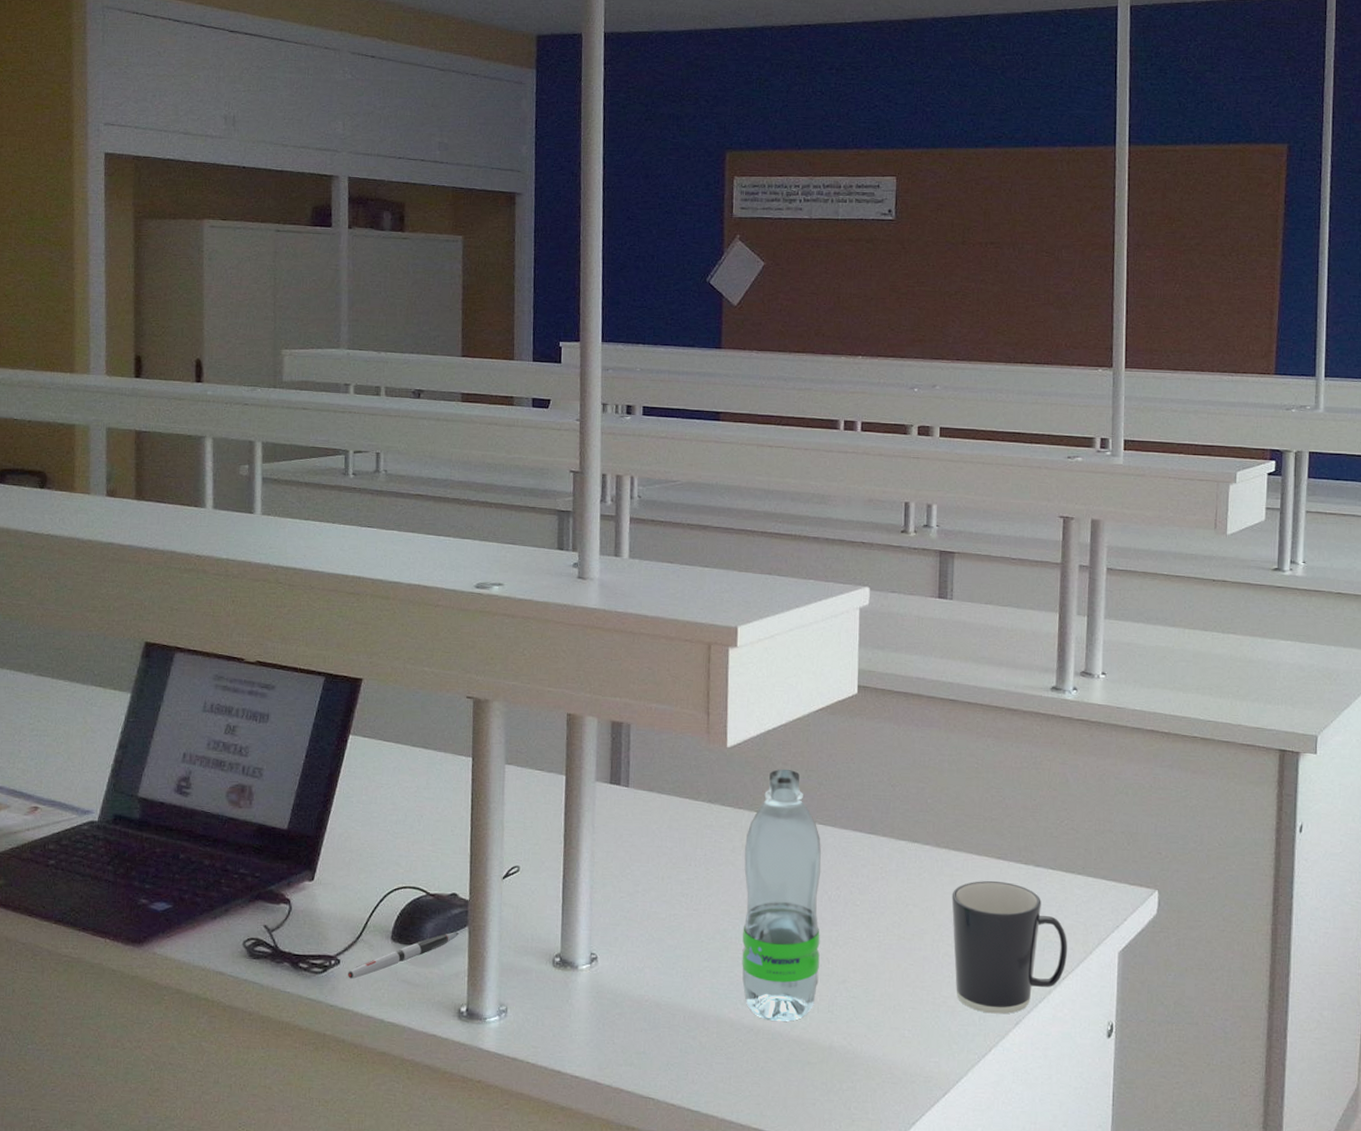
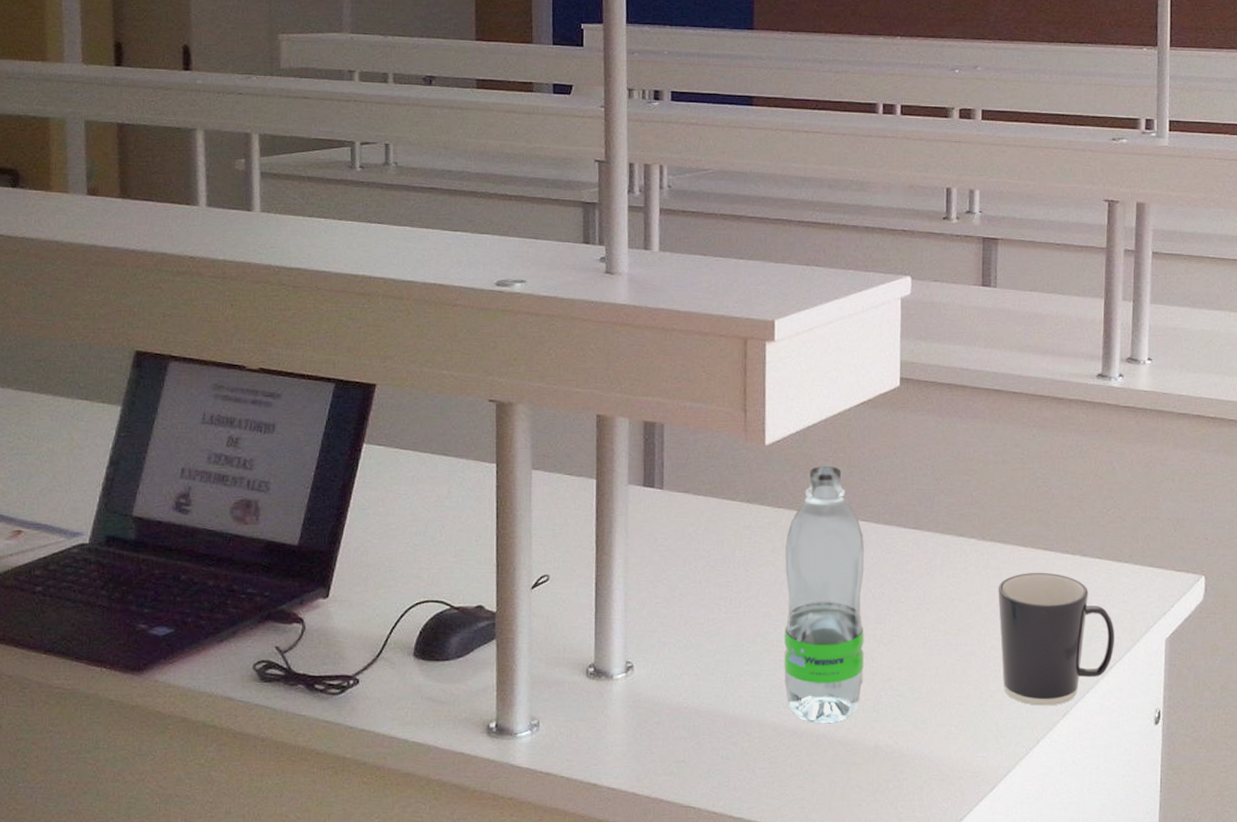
pen: present [348,932,460,980] -> none [368,645,487,700]

